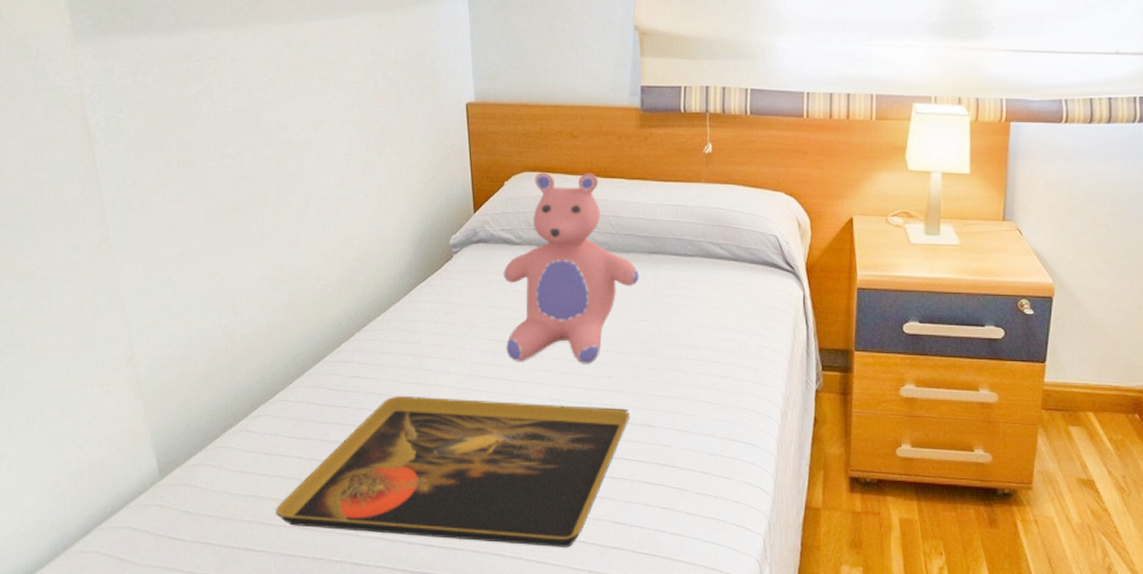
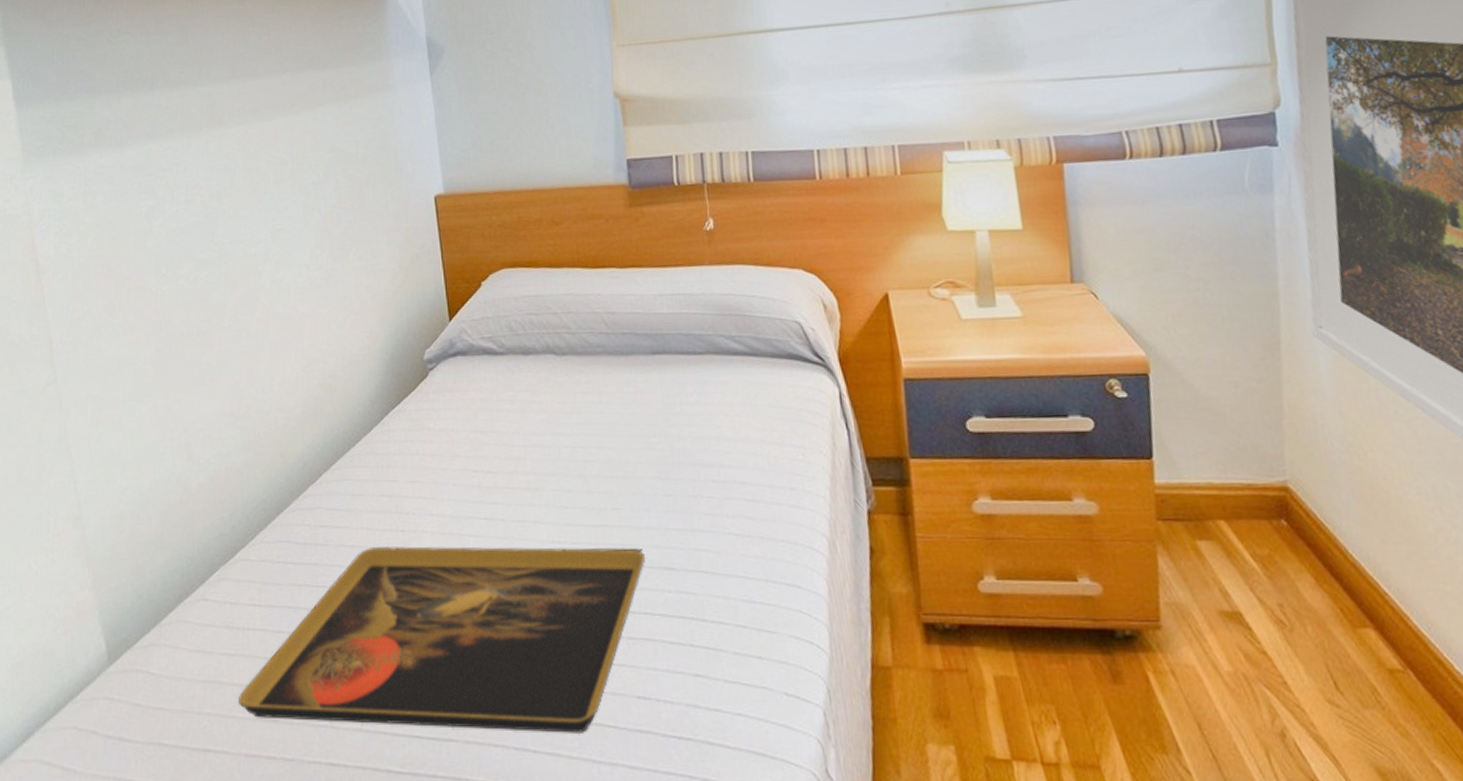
teddy bear: present [503,172,639,364] -> none [485,264,643,497]

